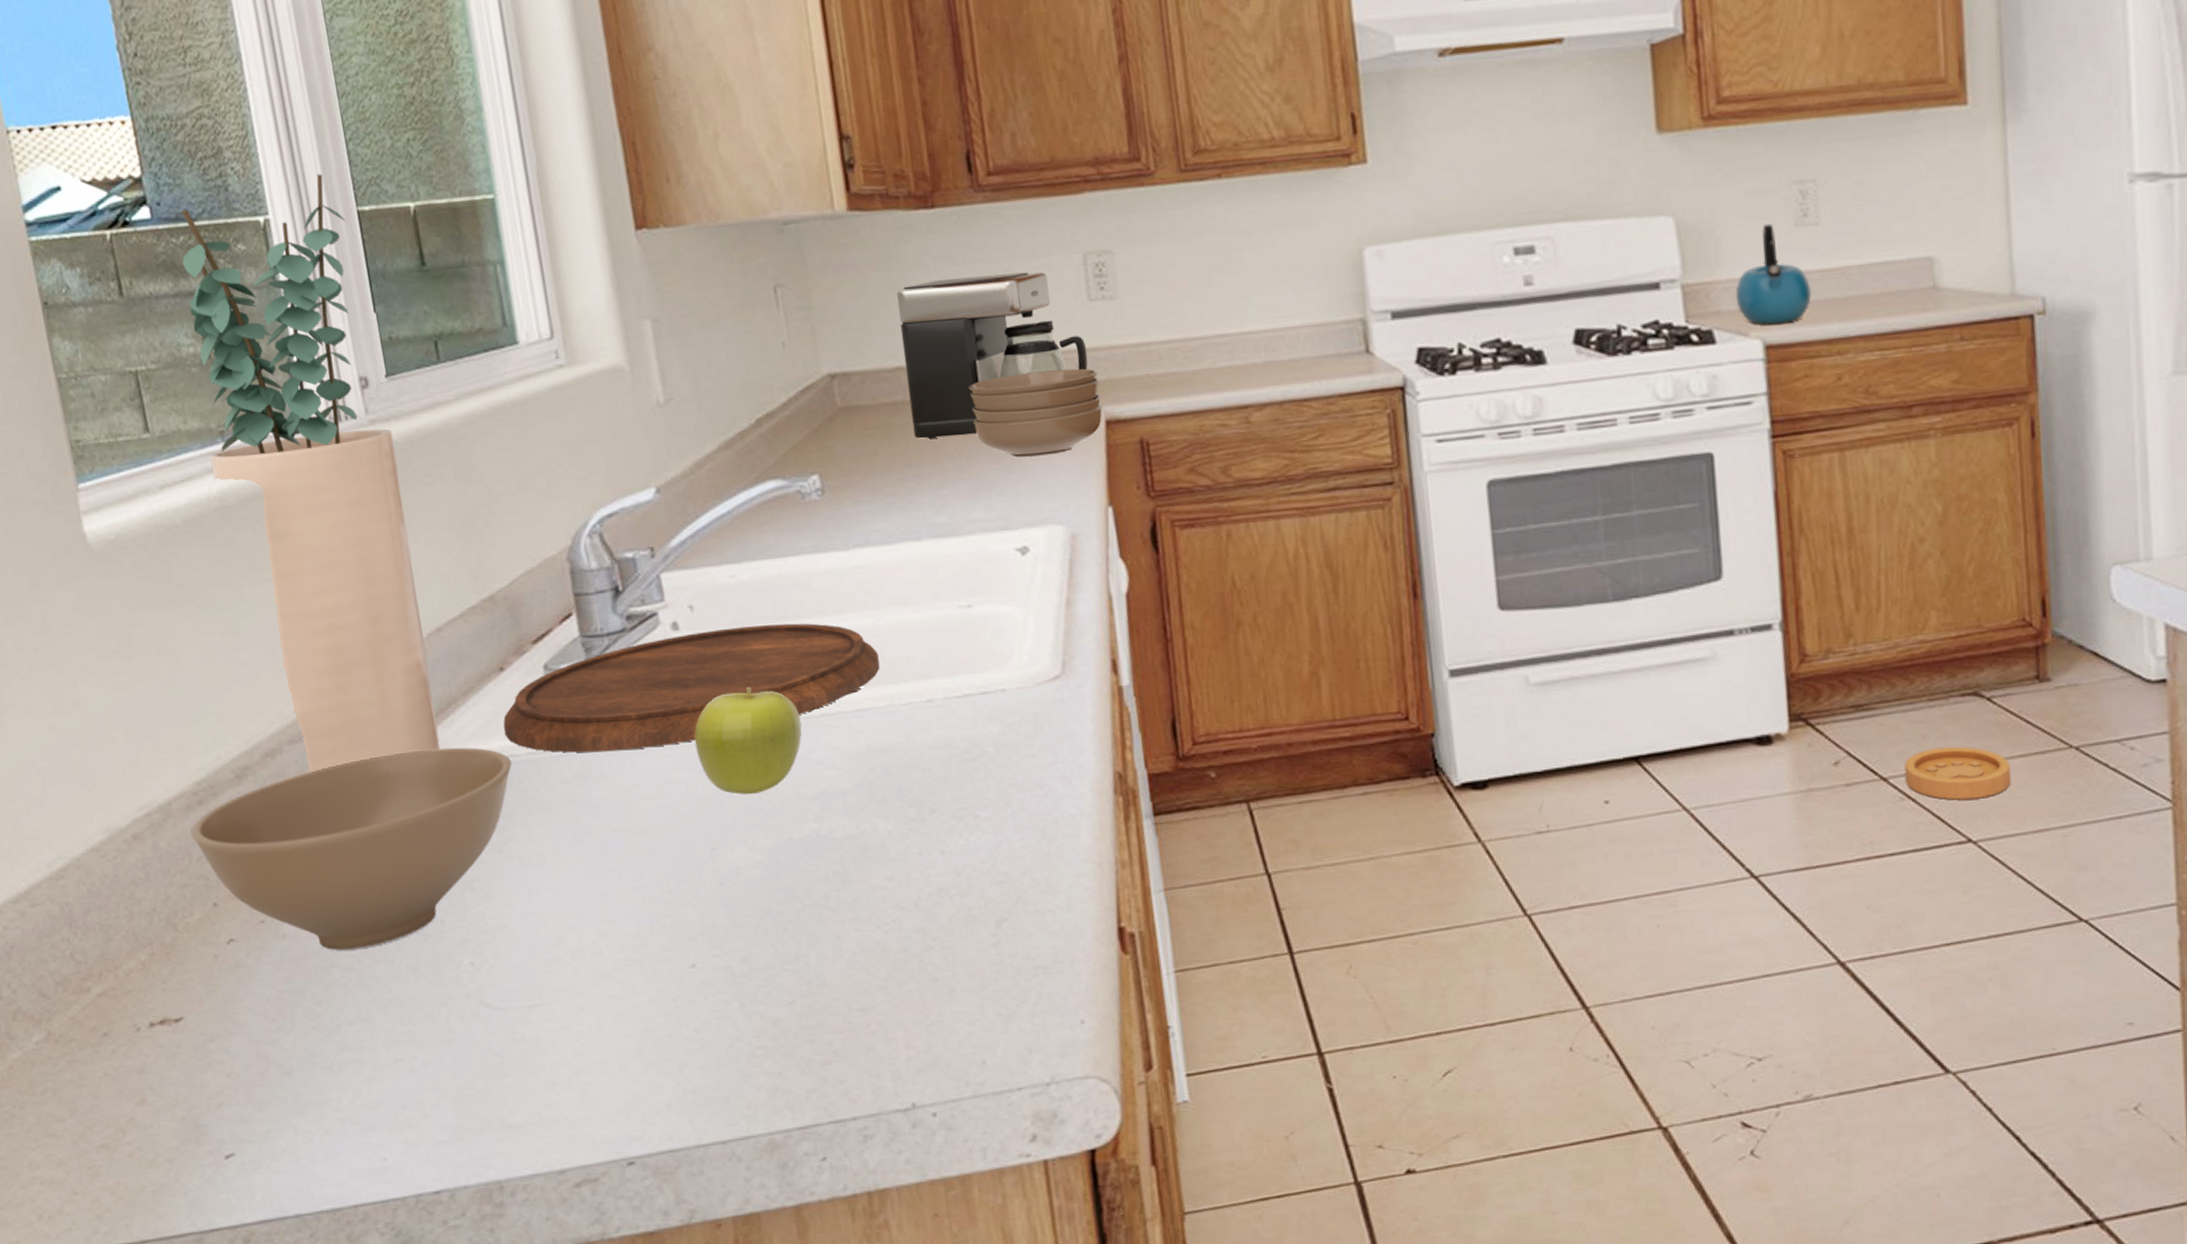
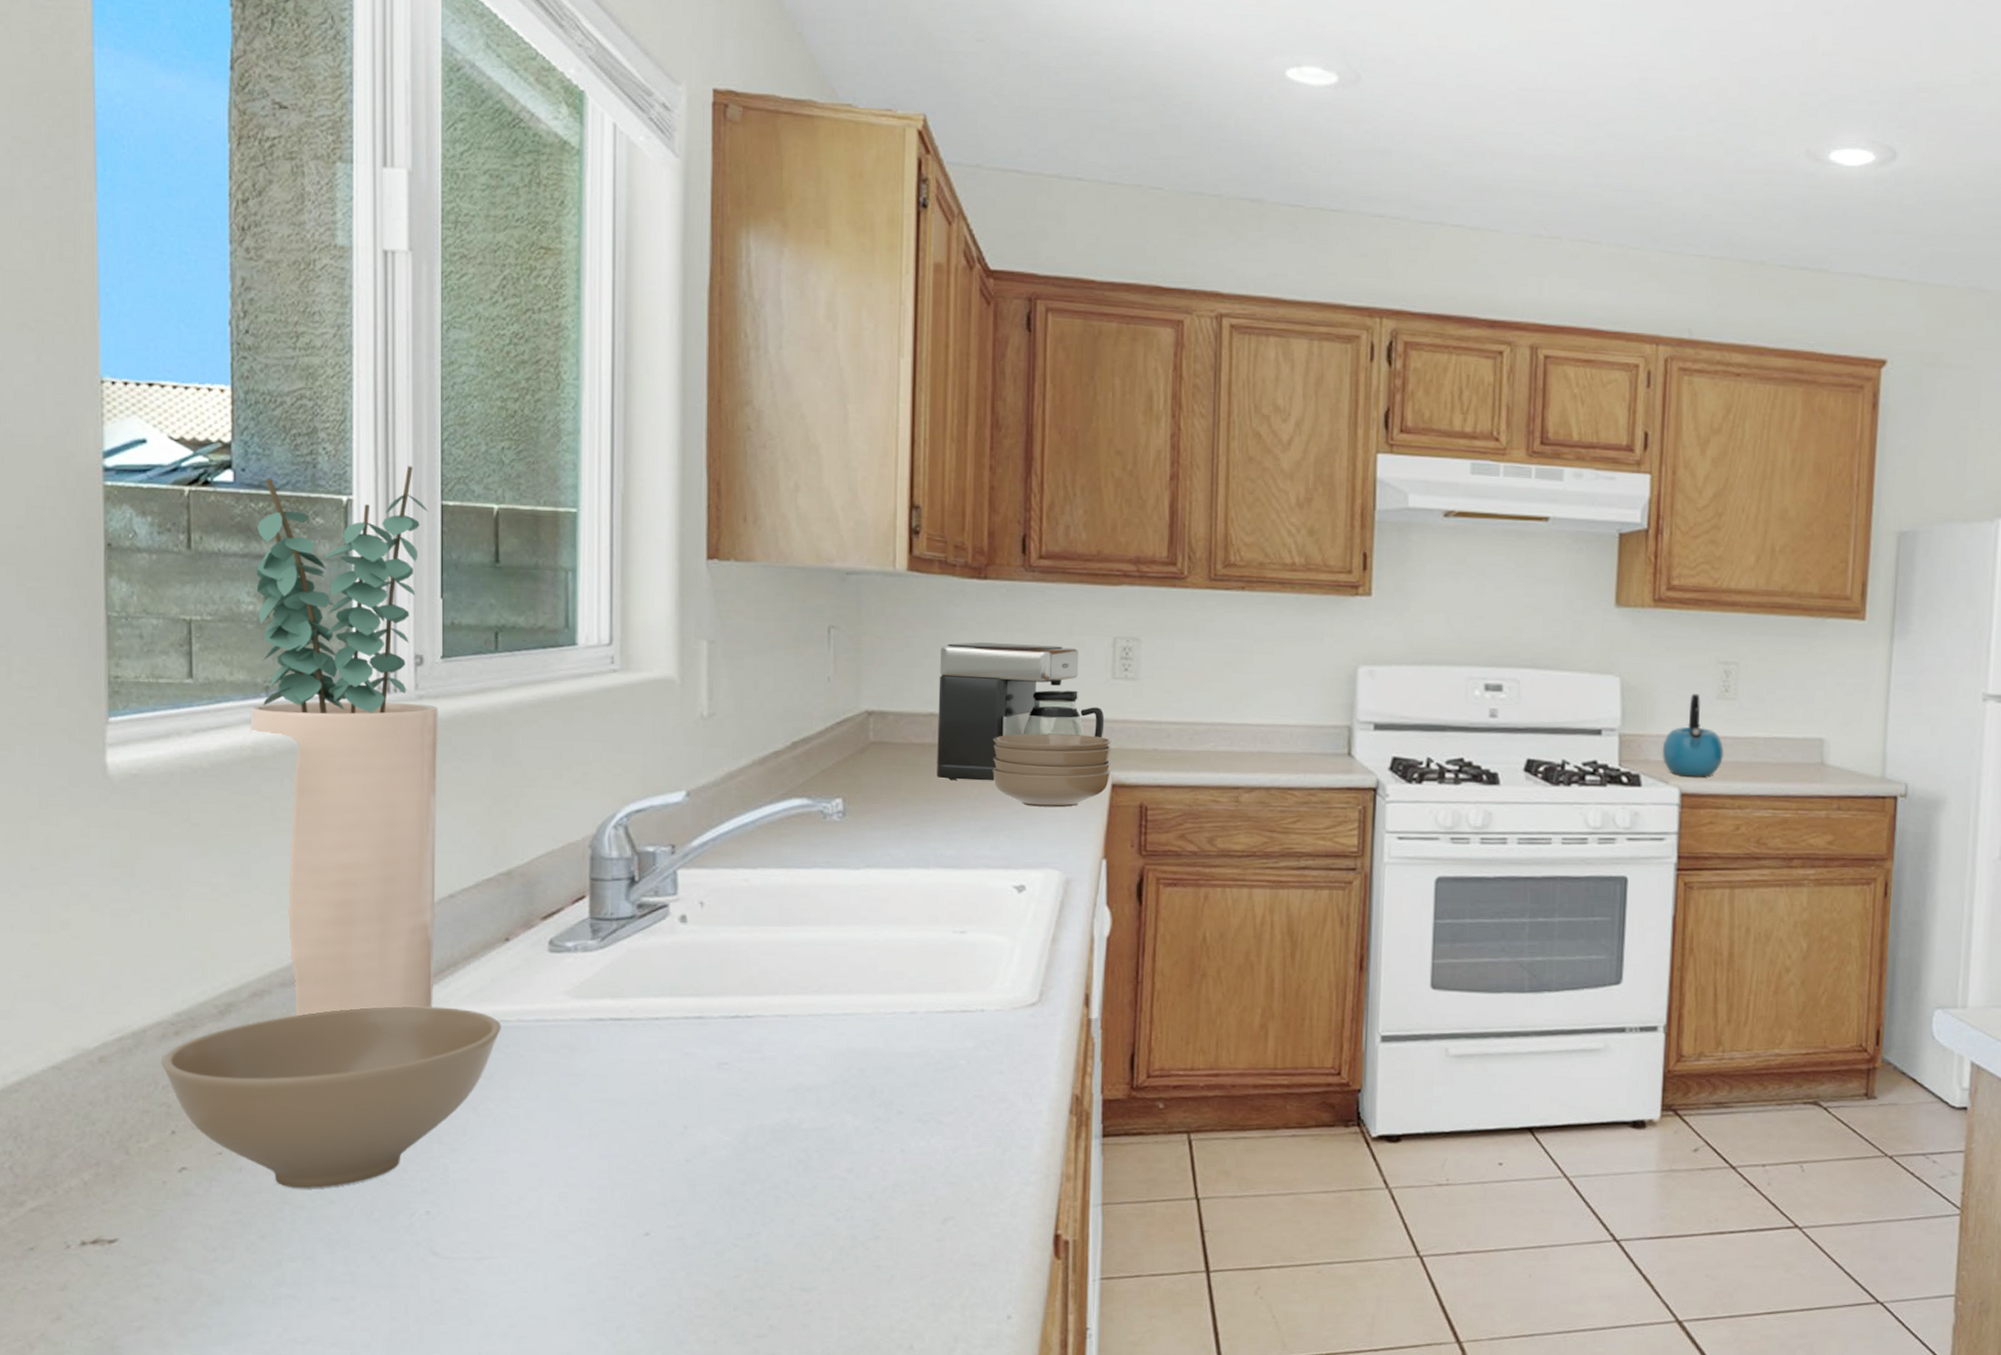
cutting board: present [503,623,880,753] -> none [499,926,872,1028]
fruit: present [694,686,802,795] -> none [684,981,789,1081]
pet bowl: present [1904,746,2011,800] -> none [1750,1145,1836,1192]

